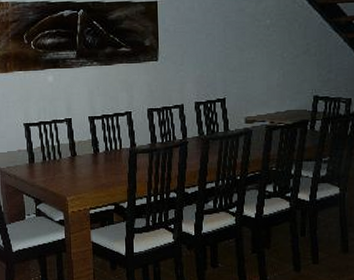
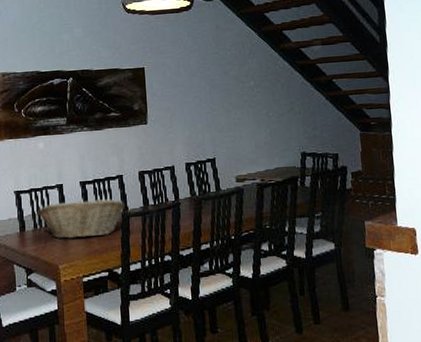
fruit basket: none [46,135,133,172] -> present [37,199,125,239]

